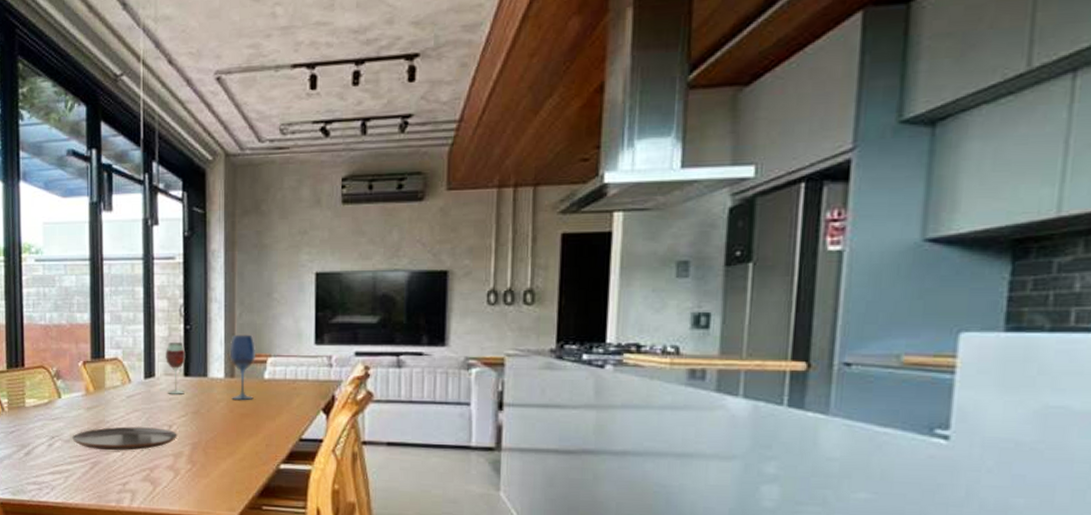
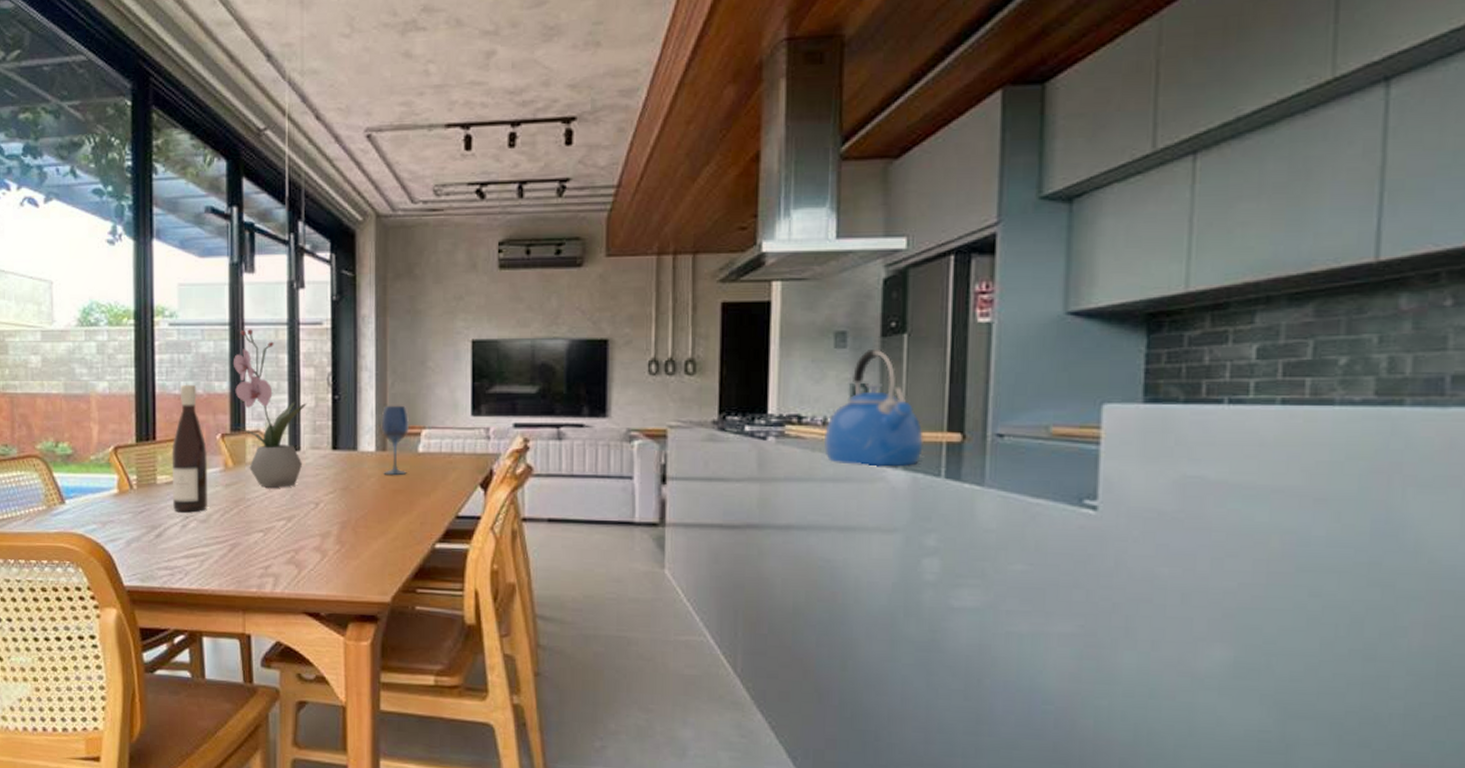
bottle: none [38,315,72,432] -> present [172,384,208,512]
plate: present [72,426,177,451] -> none [208,505,325,531]
flower arrangement: none [93,264,161,411] -> present [233,329,307,488]
wineglass: present [166,343,186,394] -> none [312,414,334,469]
kettle: none [663,279,767,395] -> present [824,350,924,467]

